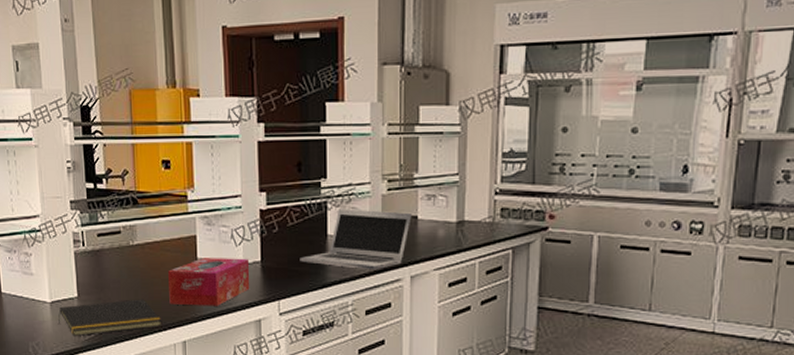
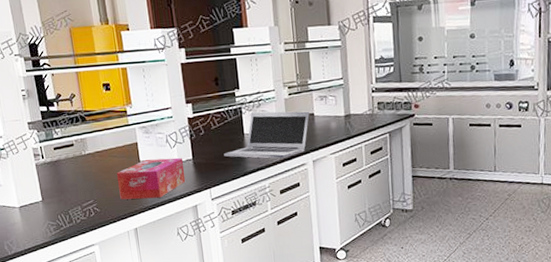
notepad: present [58,299,162,336] -> none [27,197,116,232]

